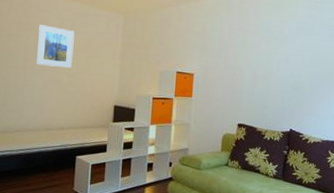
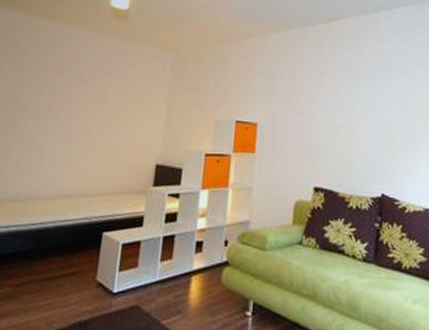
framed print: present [37,25,75,68] -> none [62,65,112,117]

